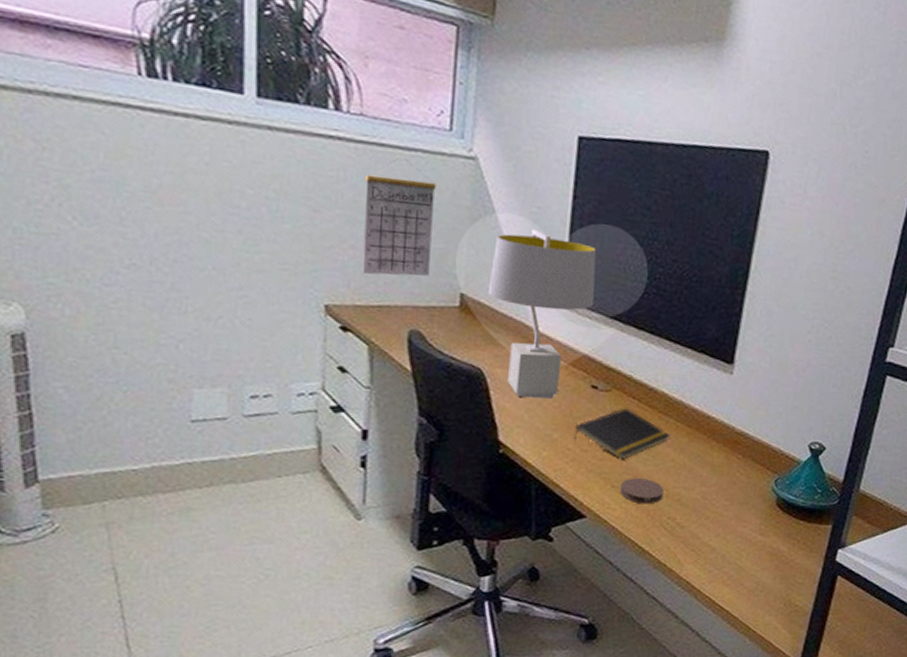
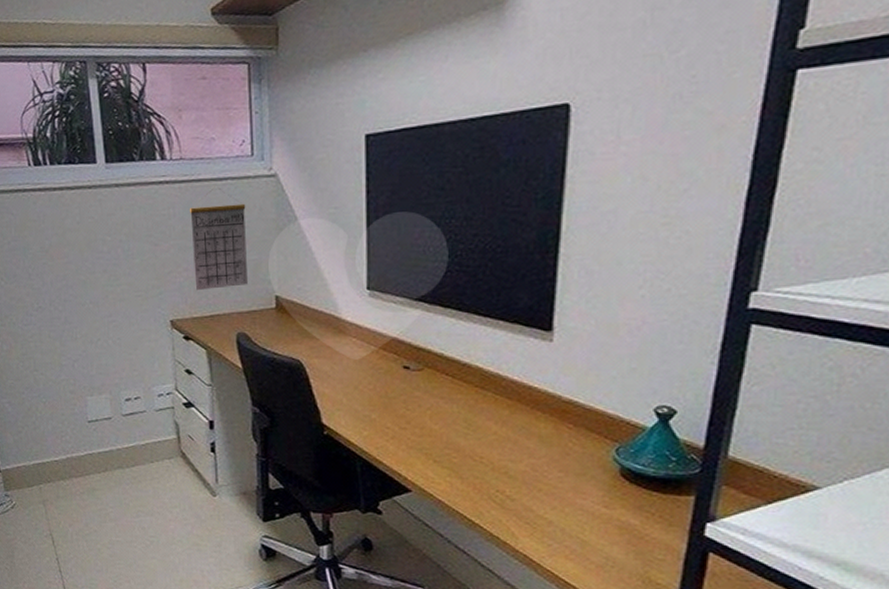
table lamp: present [487,229,596,399] -> none [298,228,398,382]
notepad: present [573,408,671,460] -> none [391,385,490,436]
coaster: present [619,478,664,505] -> none [442,452,489,478]

